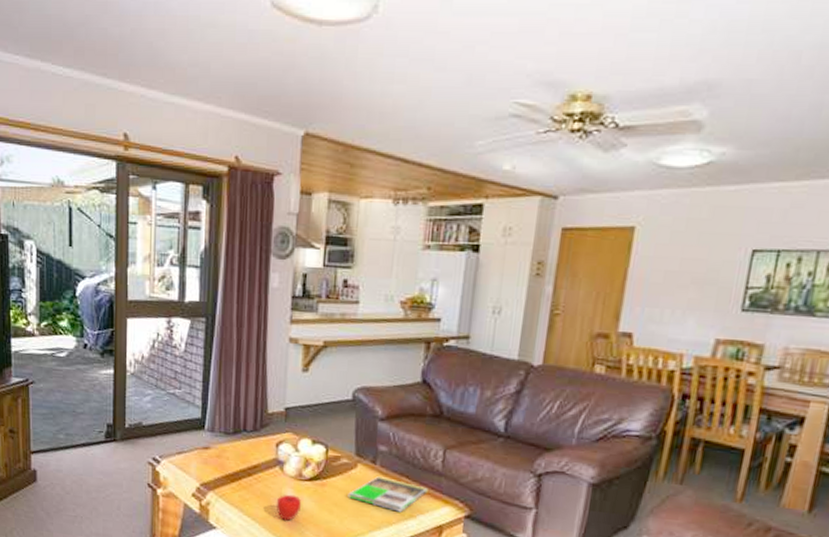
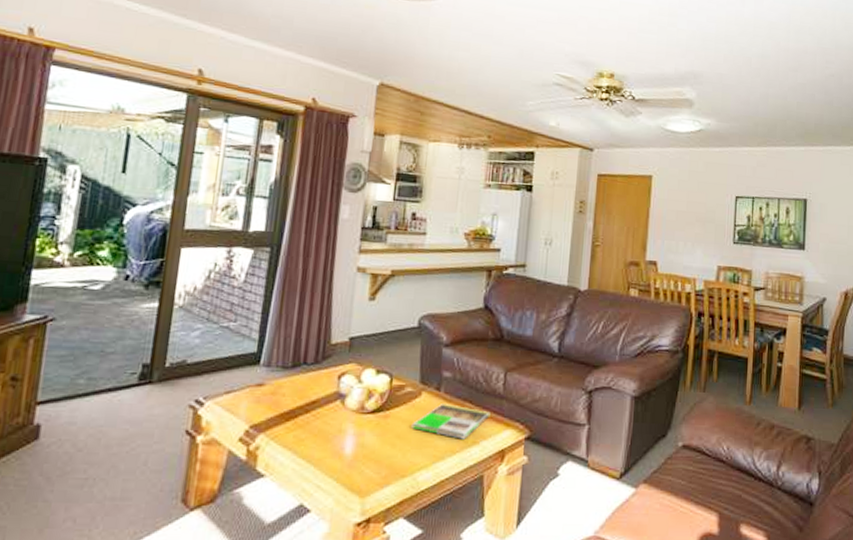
apple: present [276,494,302,521] -> none [334,430,363,460]

